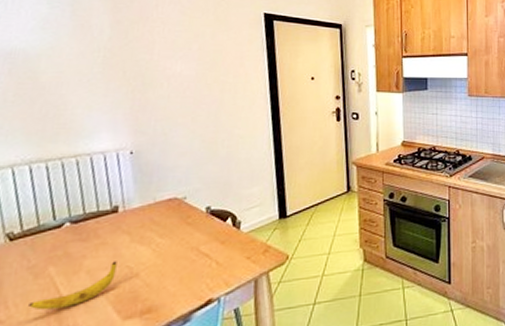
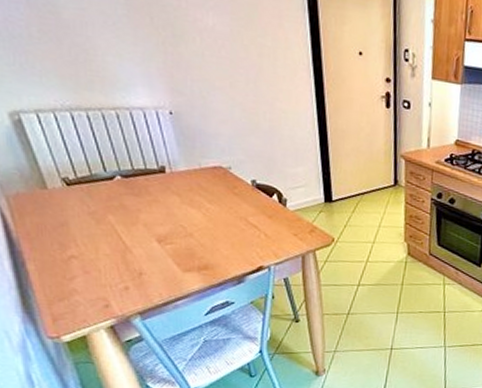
banana: present [29,261,117,311] -> none [96,219,171,254]

